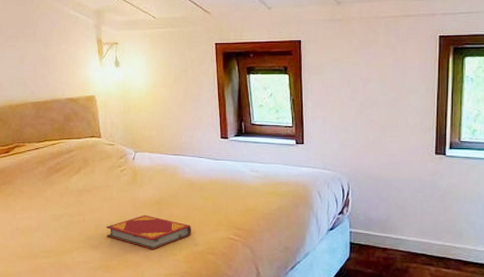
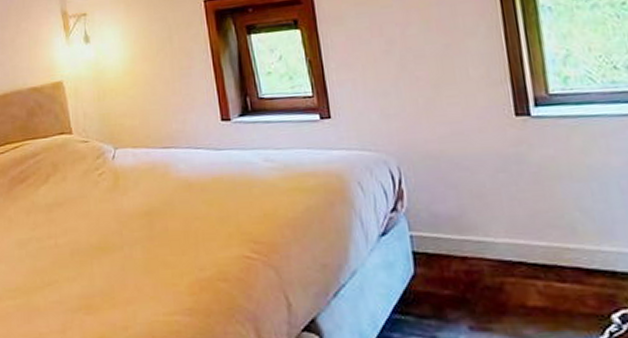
hardback book: present [105,215,192,250] -> none [83,231,195,280]

